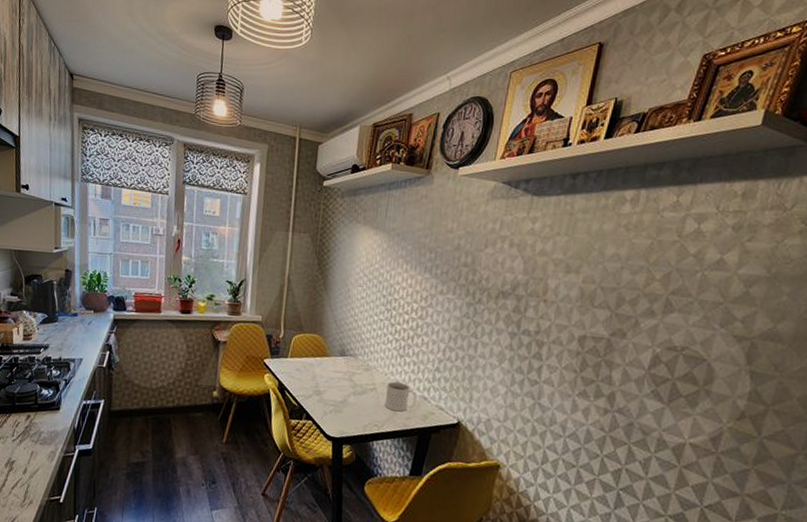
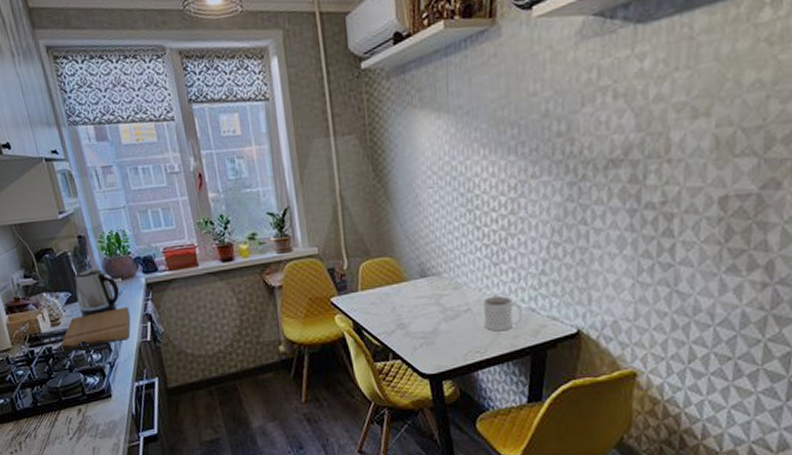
cutting board: none [27,335,94,365] -> present [62,306,131,353]
kettle: none [51,298,90,338] -> present [73,268,120,317]

